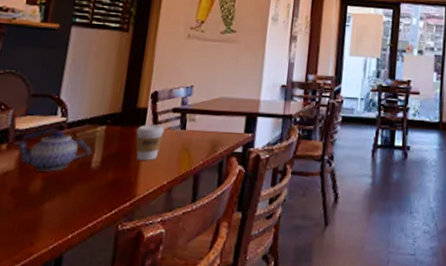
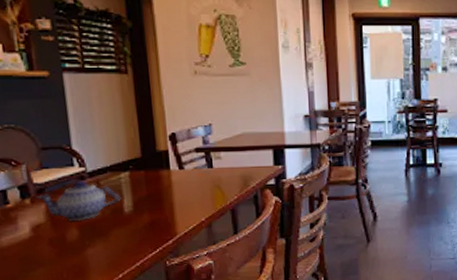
coffee cup: present [135,124,165,161] -> none [162,165,191,201]

